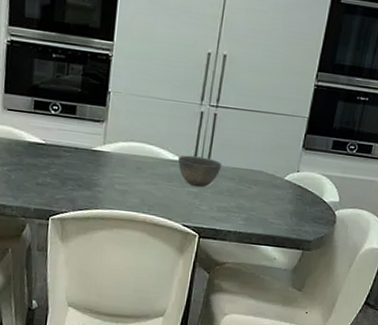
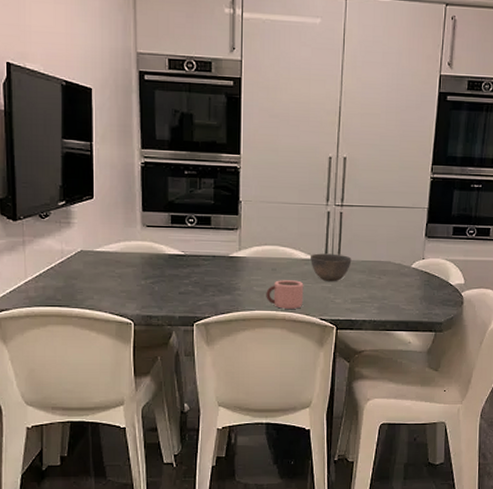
mug: none [127,180,169,212] -> present [266,280,304,309]

